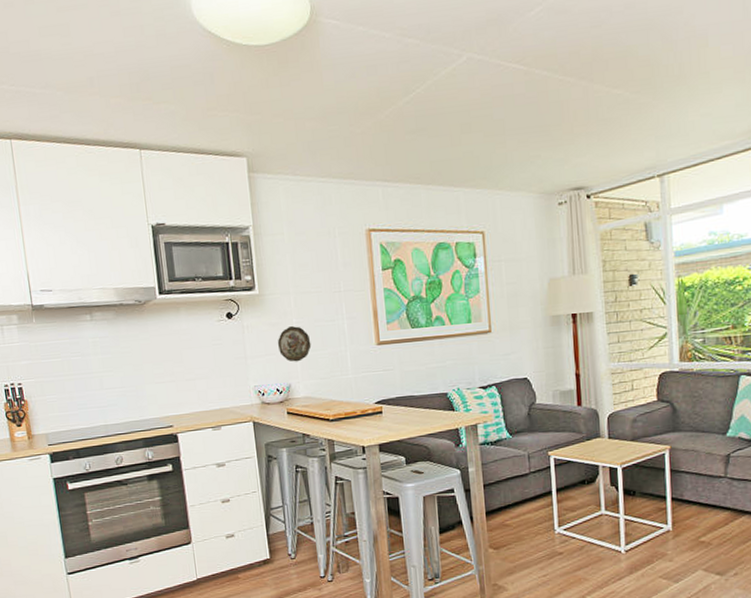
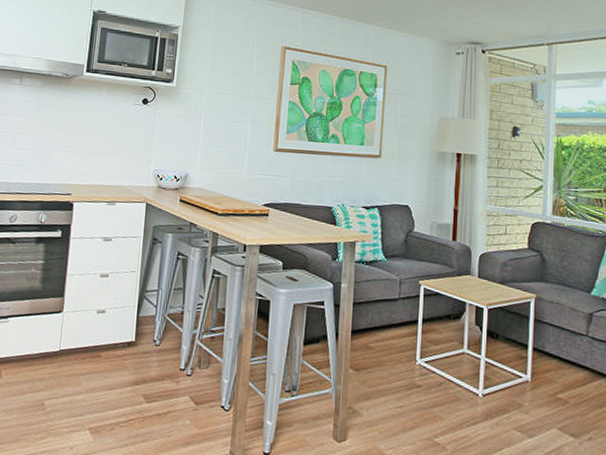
decorative plate: present [277,326,312,362] -> none [183,121,215,154]

